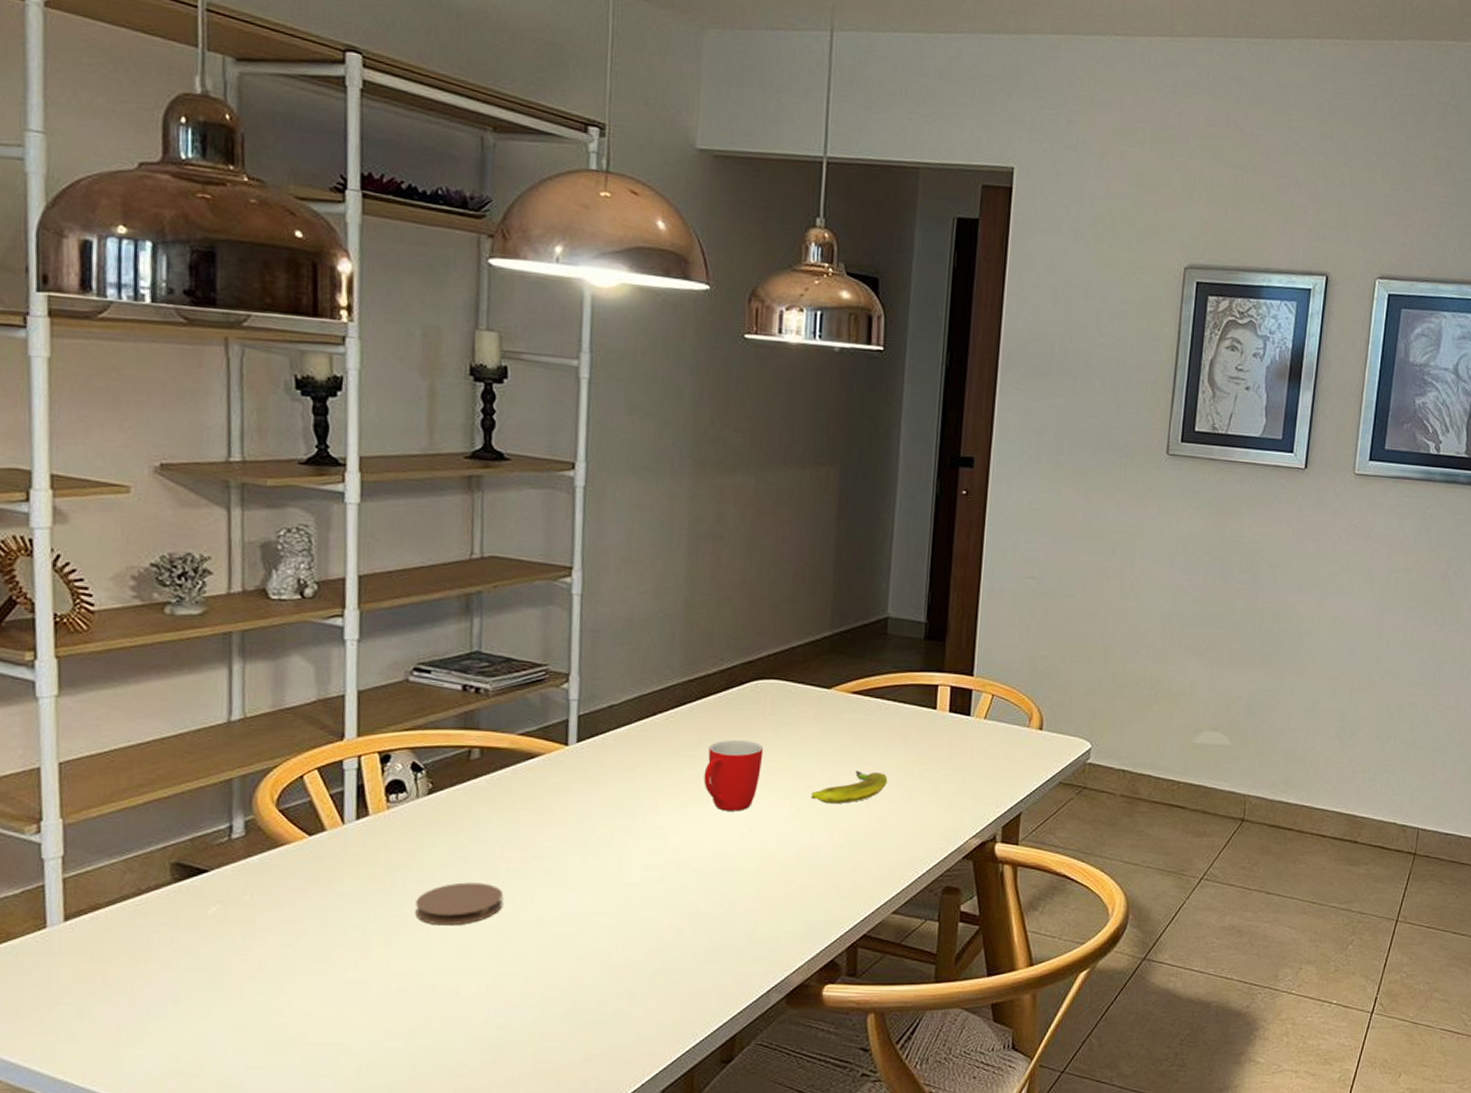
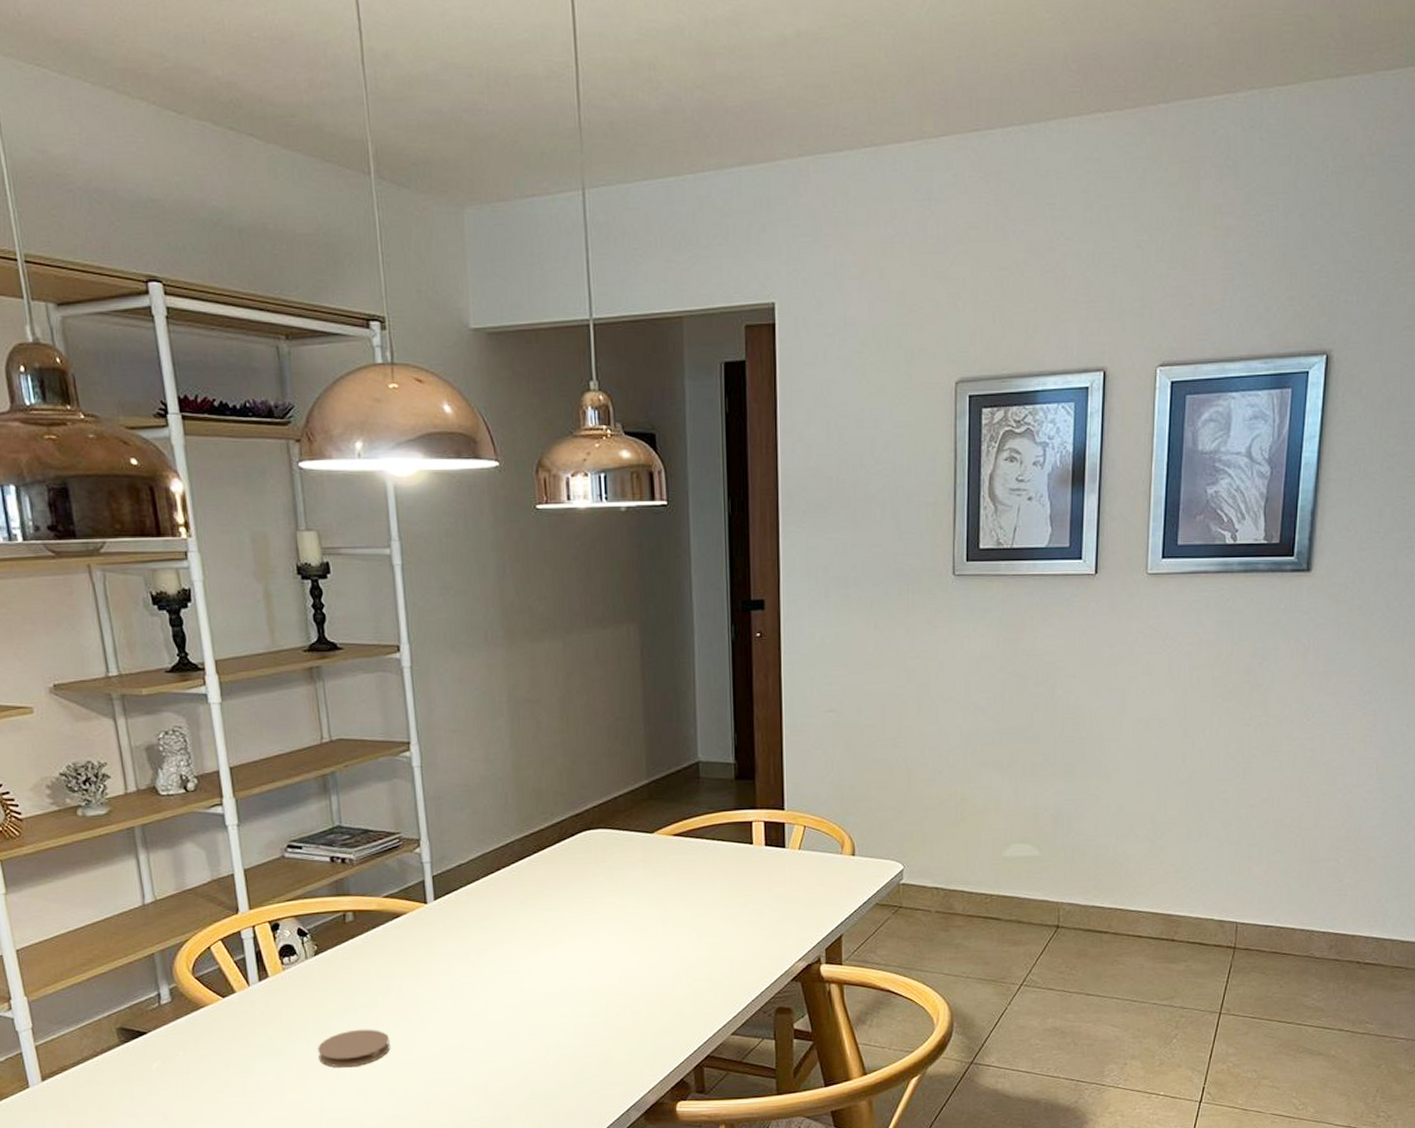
mug: present [703,739,764,811] -> none [548,886,599,952]
banana: present [810,770,888,805] -> none [646,907,715,940]

